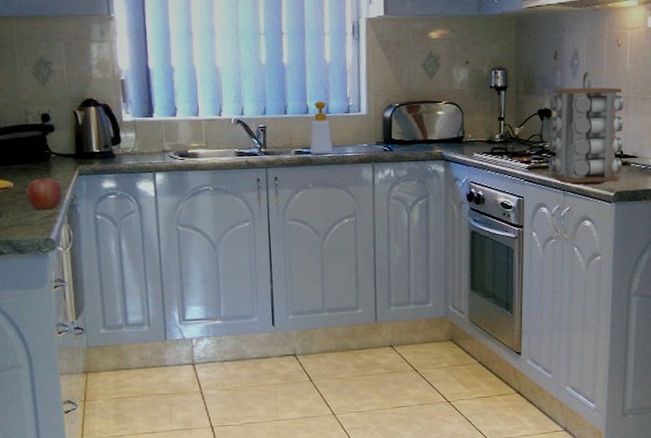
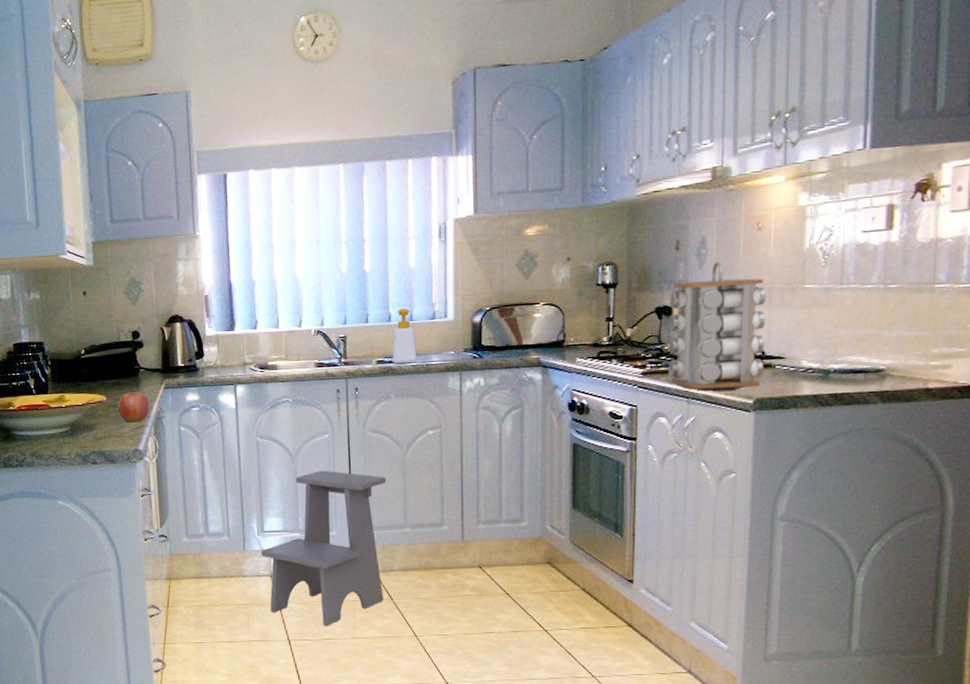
step stool: none [182,258,305,411] -> present [261,470,386,626]

